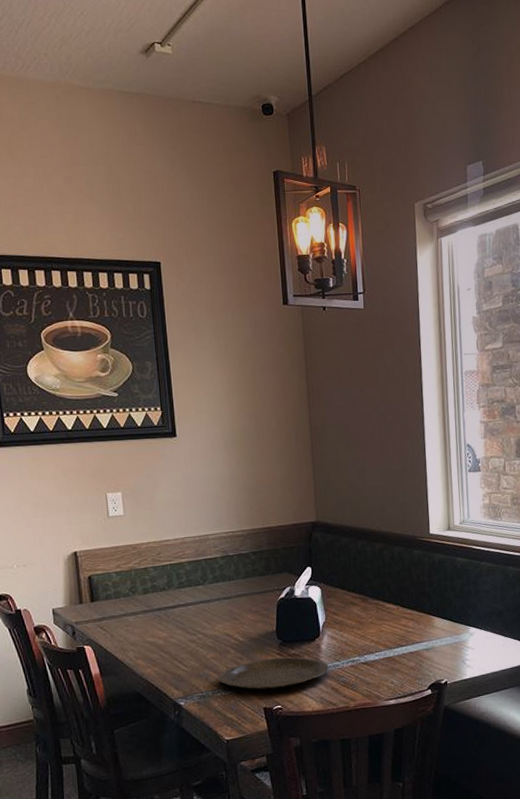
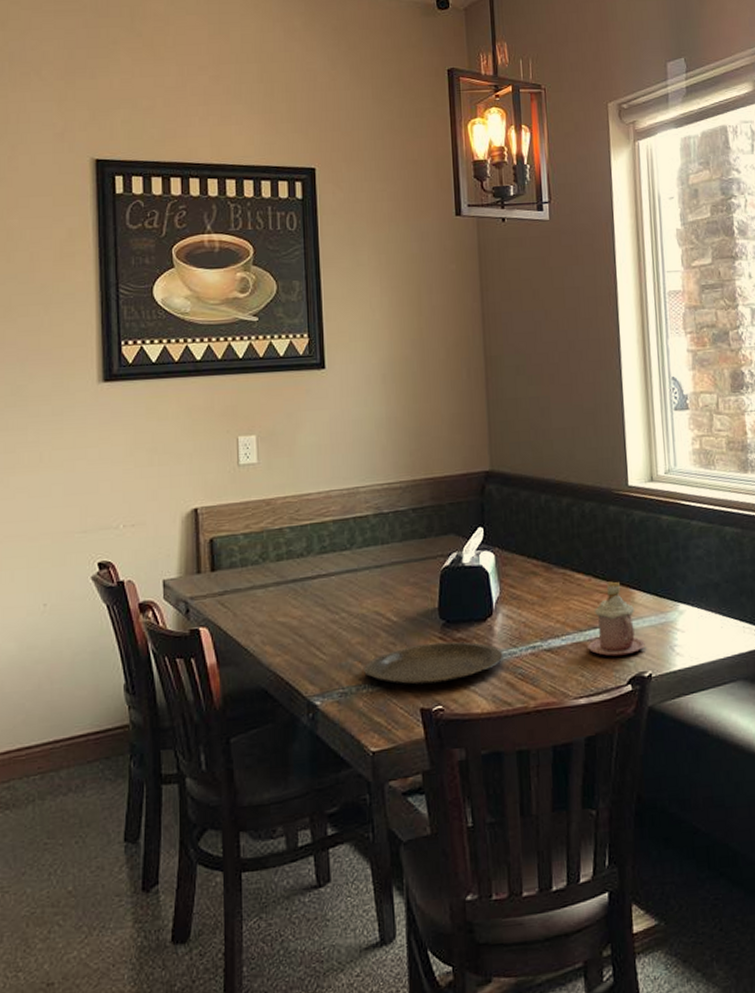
mug: none [396,610,442,668] -> present [588,581,645,657]

